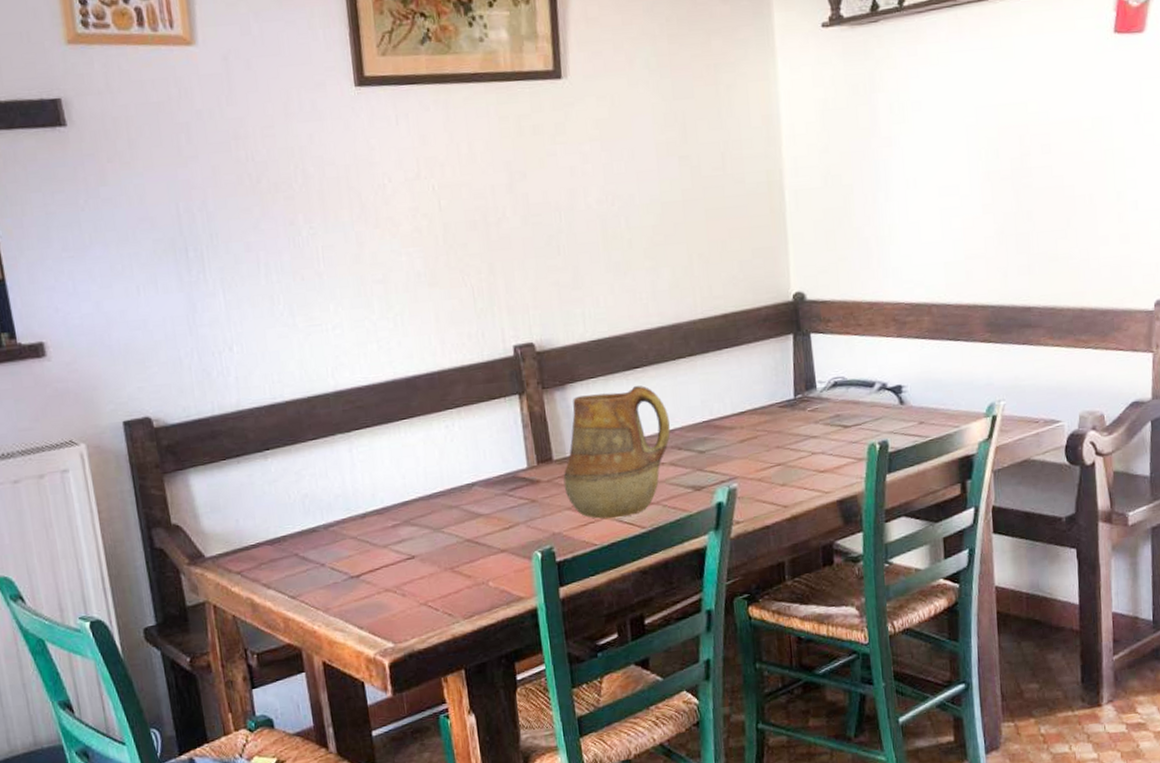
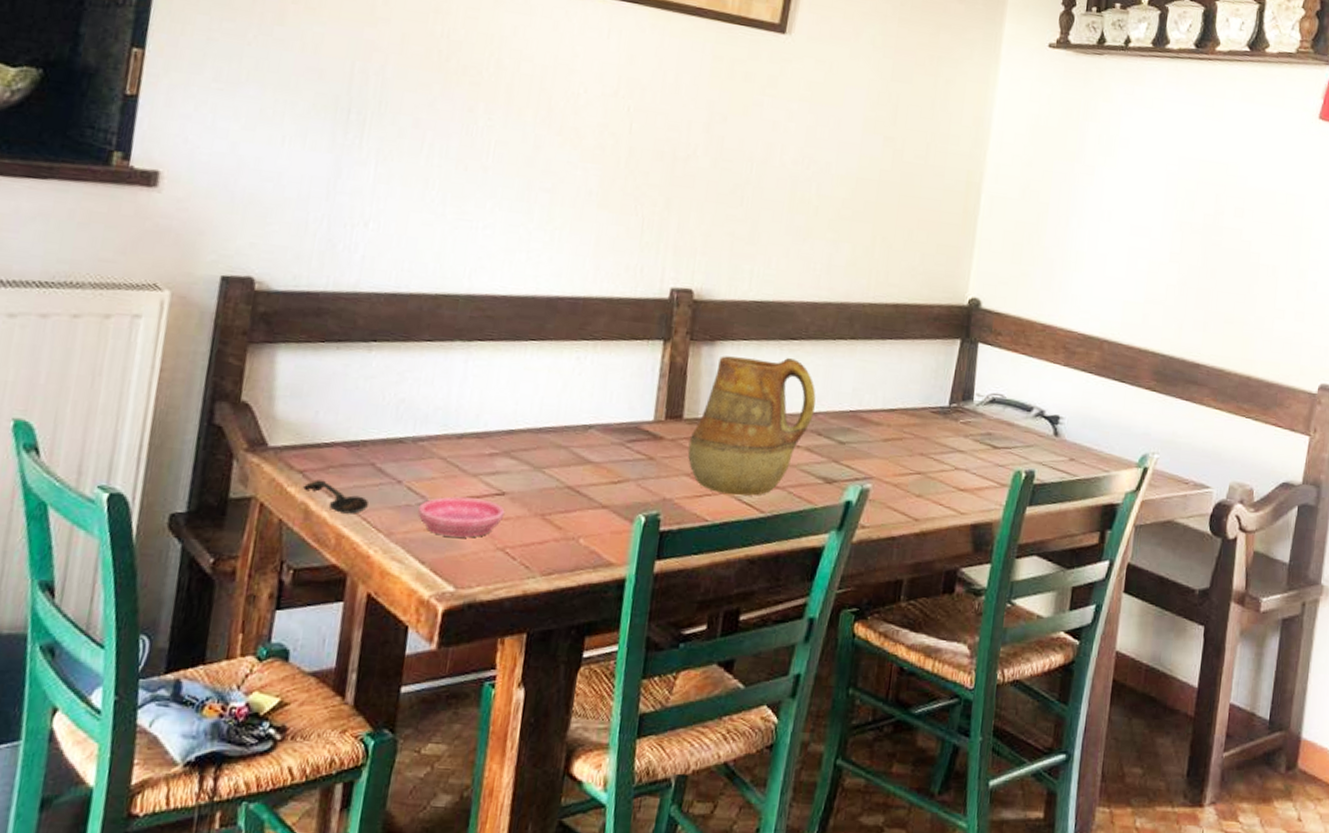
spoon: none [244,576,303,601] -> present [303,479,369,514]
saucer: none [345,565,419,603] -> present [418,496,505,538]

